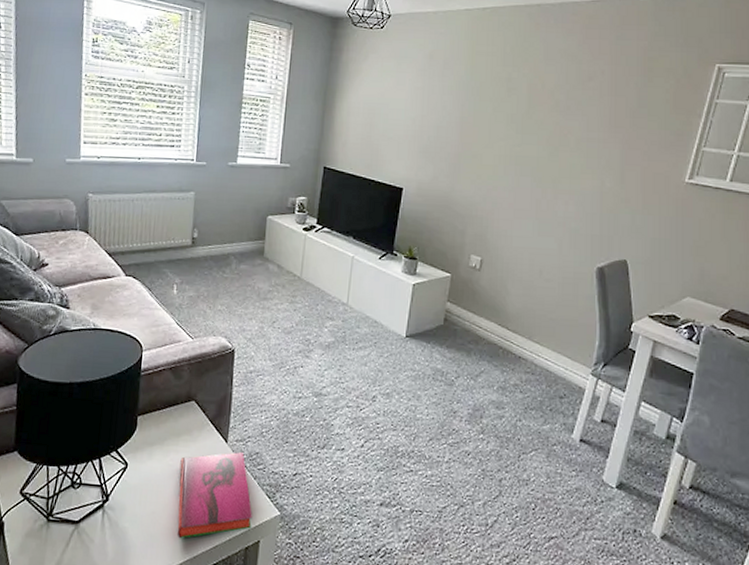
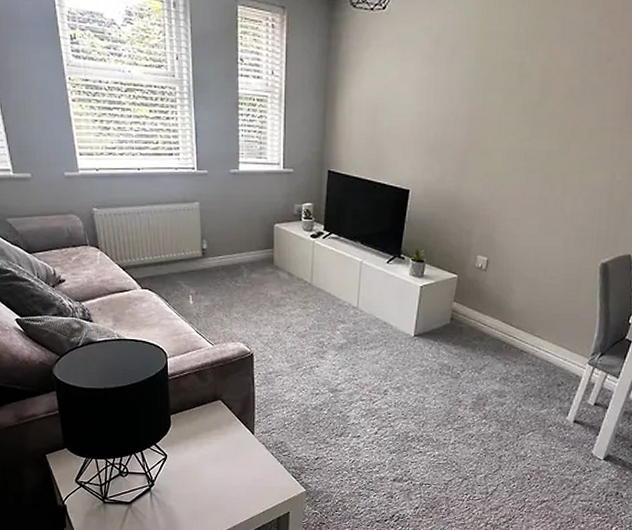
hardback book: present [177,452,253,539] -> none [213,442,281,513]

